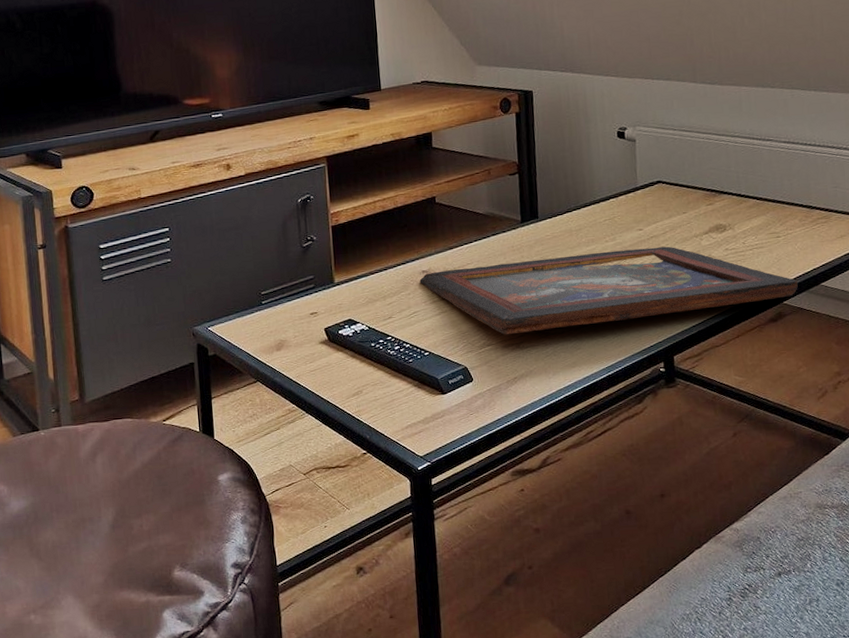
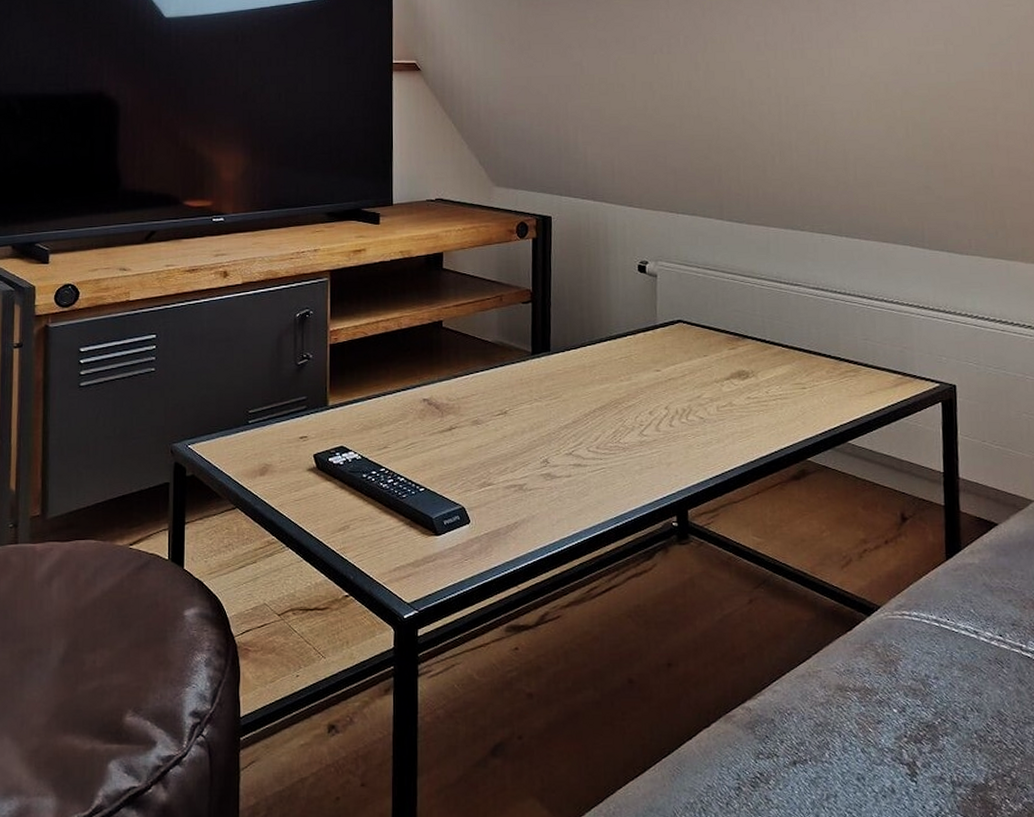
decorative tray: present [419,246,798,335] -> none [419,390,823,475]

